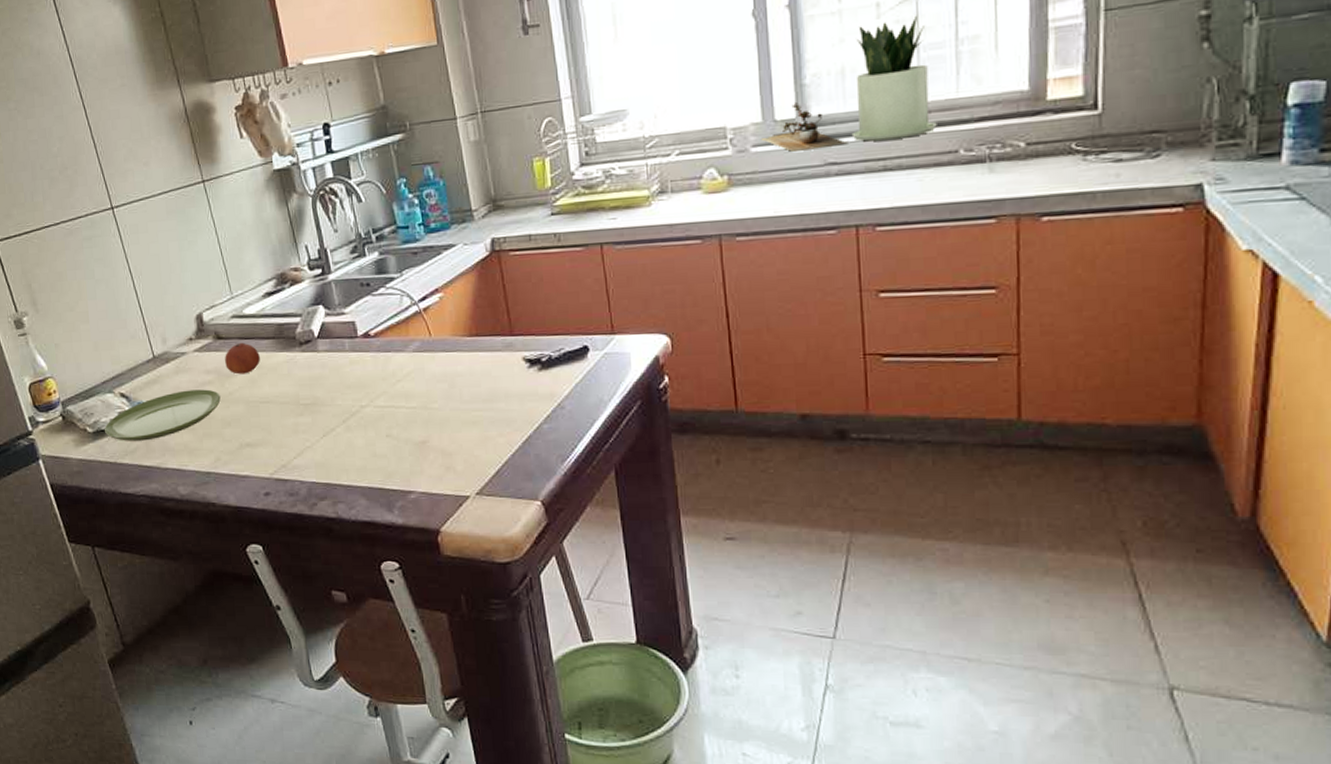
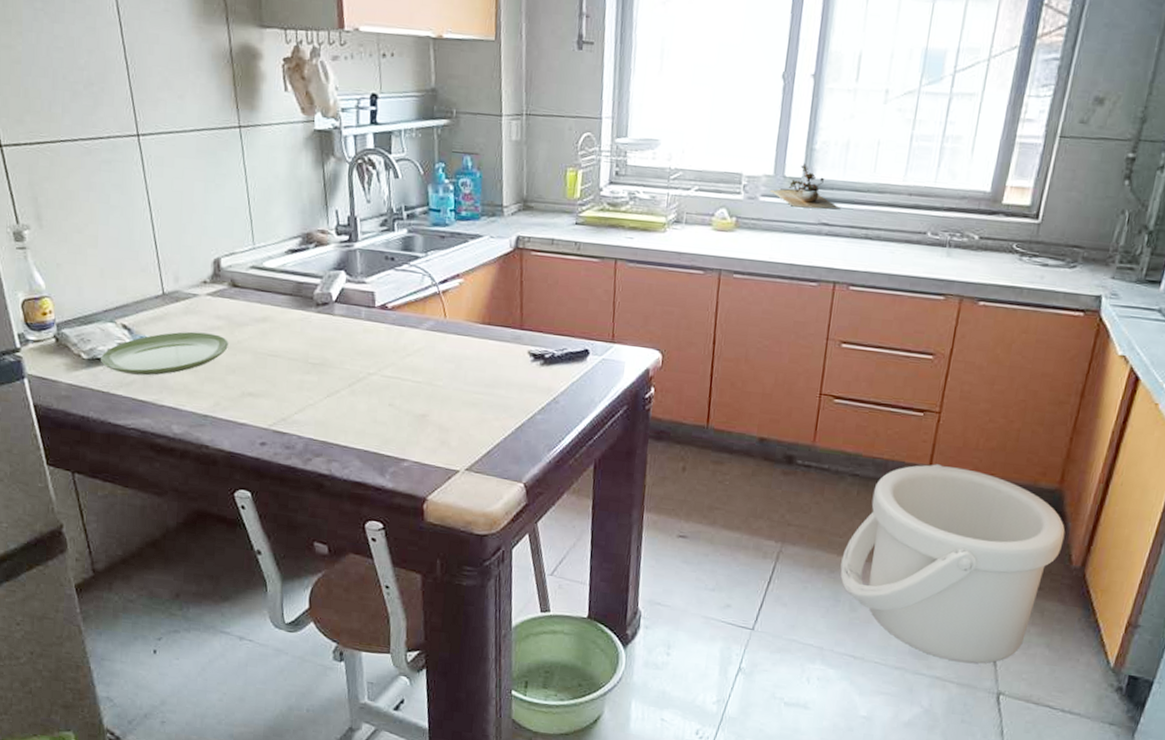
fruit: present [225,342,260,375] -> none [238,294,274,326]
planter: present [851,15,937,142] -> none [844,107,920,214]
bucket: none [928,415,1219,654] -> present [840,464,1065,664]

